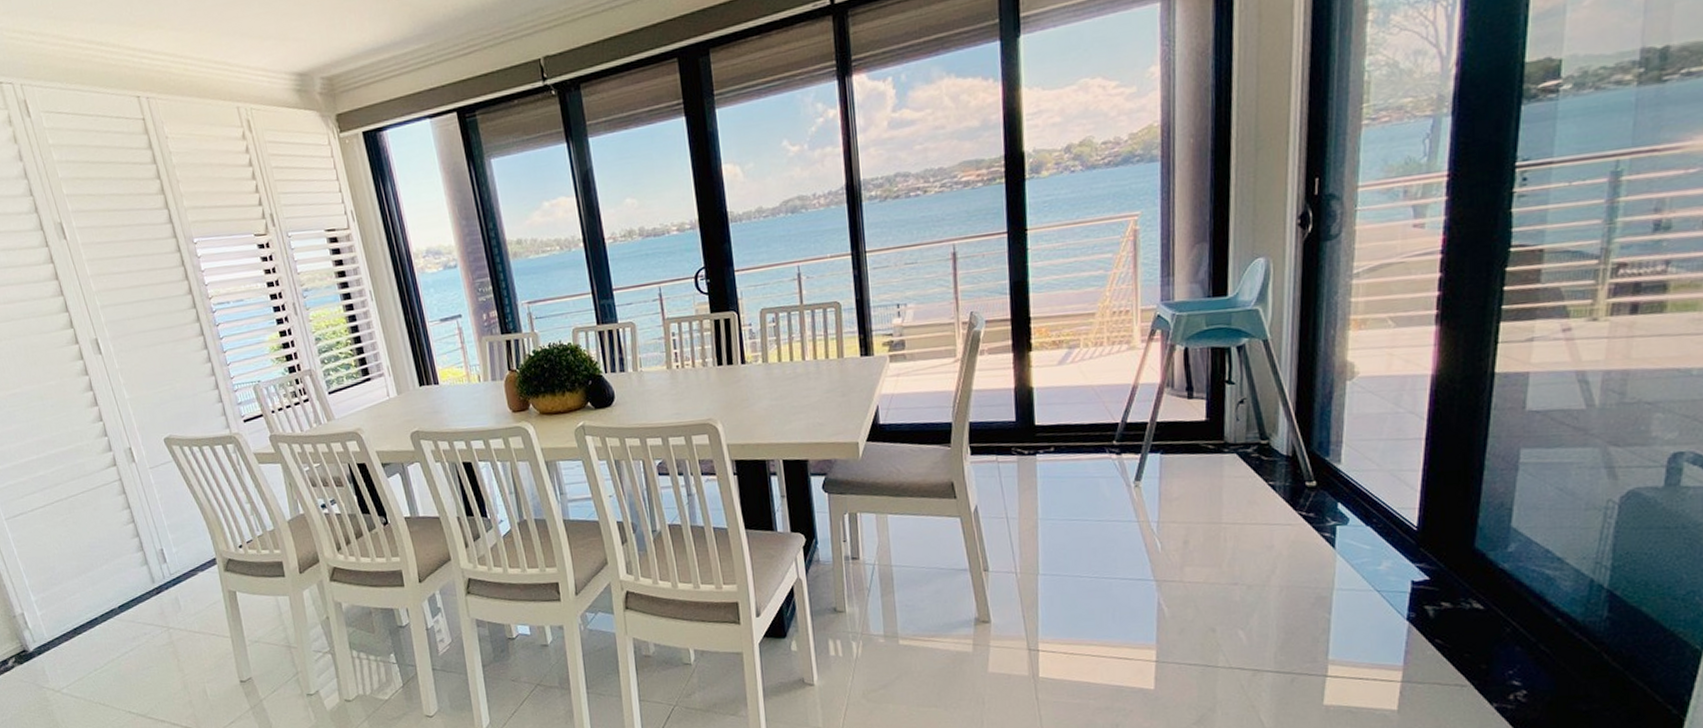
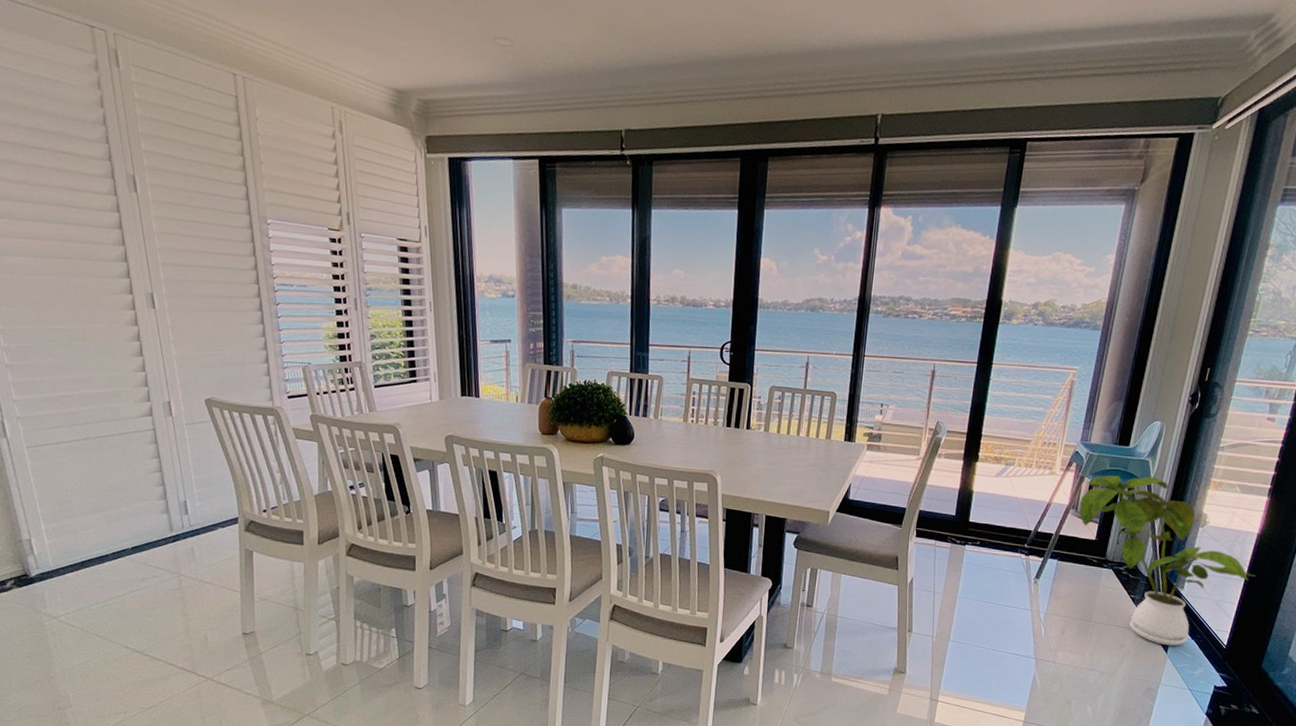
house plant: none [1175,328,1440,539] -> present [1079,475,1256,646]

